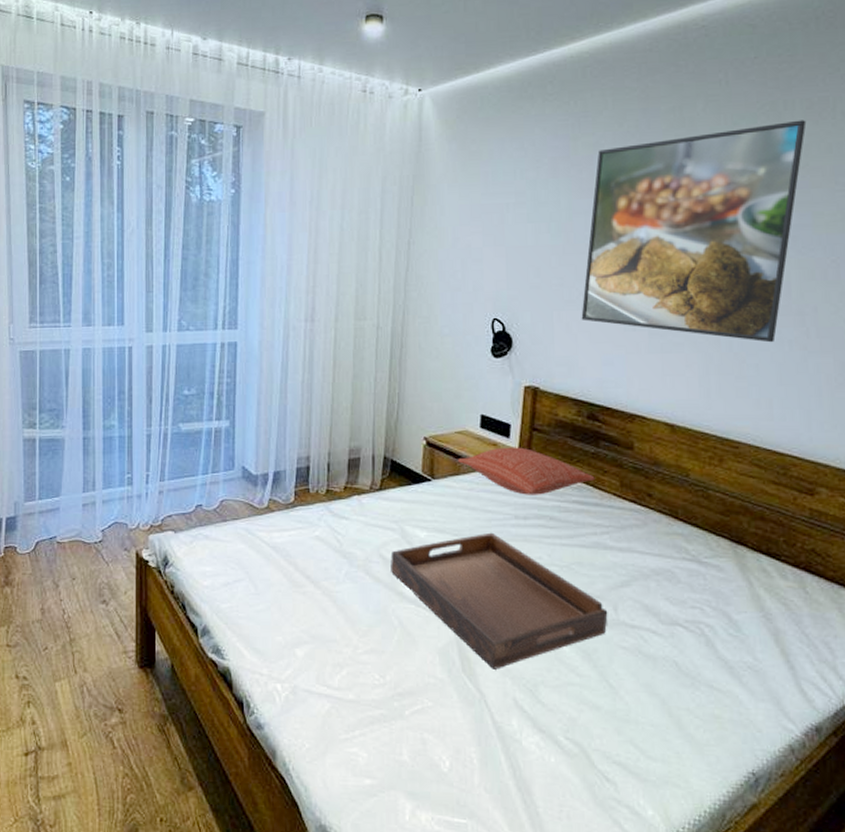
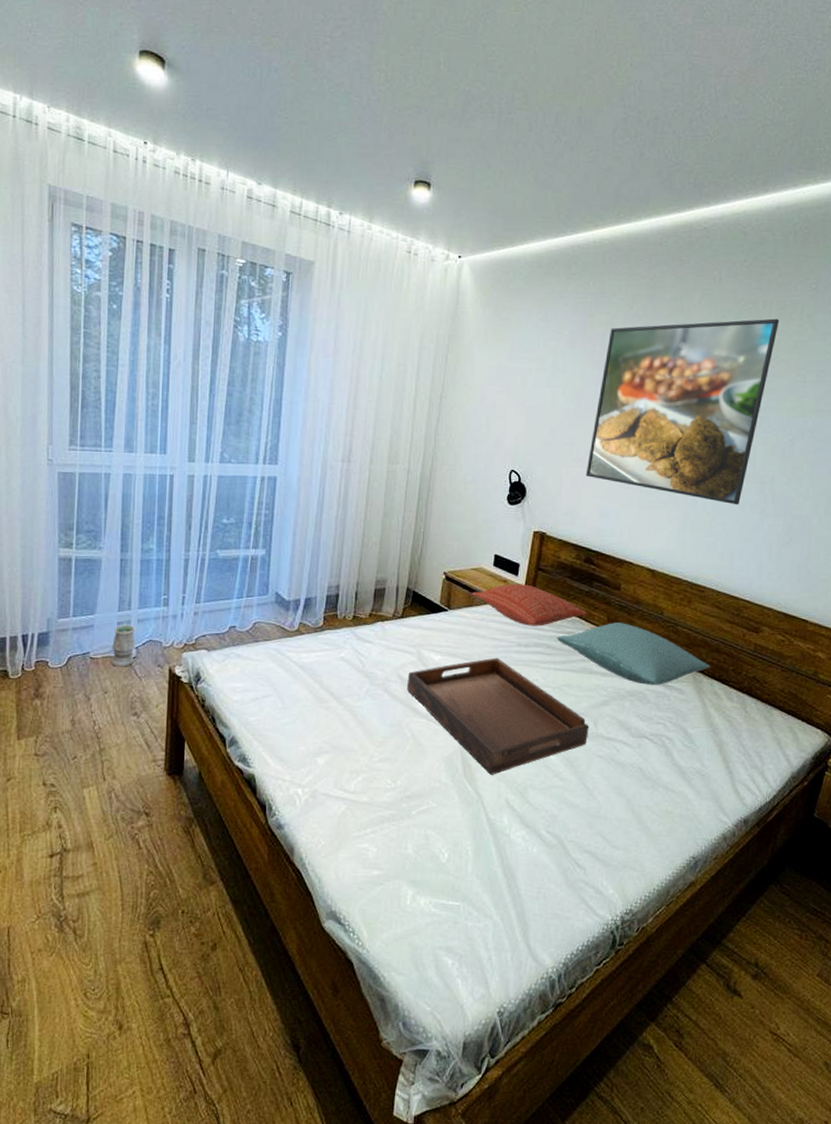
vase: none [78,506,101,552] -> present [111,624,136,667]
pillow: none [561,488,756,561] -> present [557,622,711,685]

